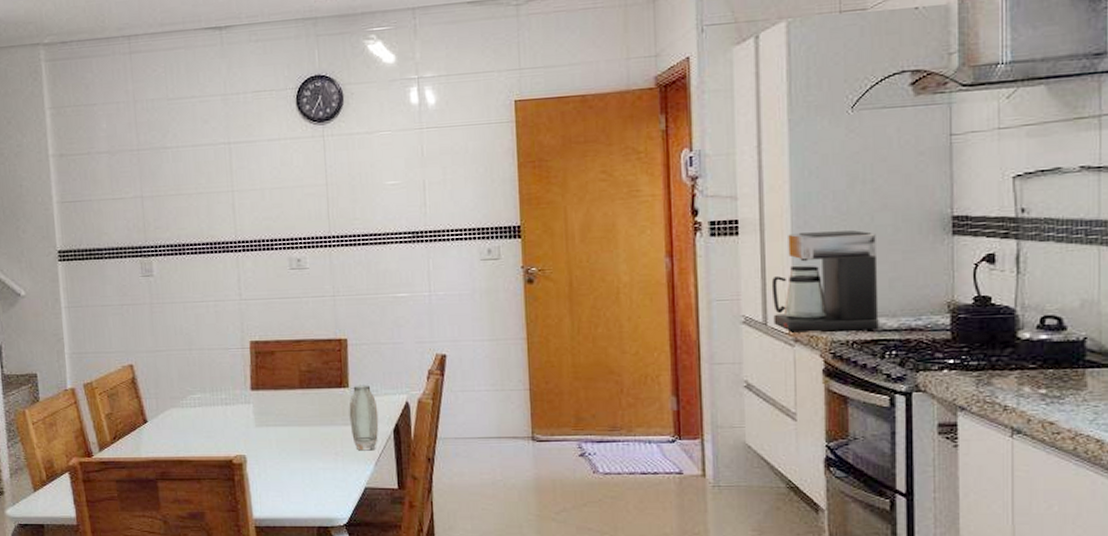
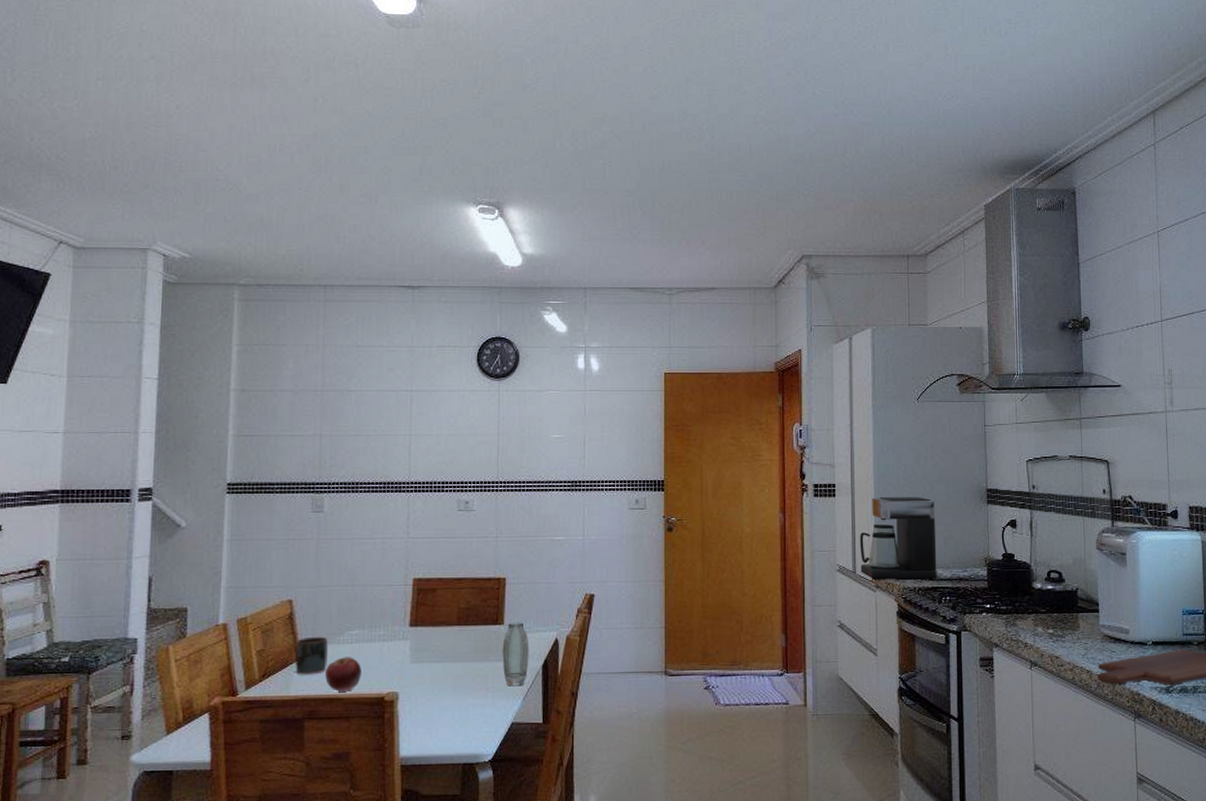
mug: none [141,400,174,438] -> present [294,636,329,675]
fruit: none [172,420,208,454] -> present [325,657,362,692]

